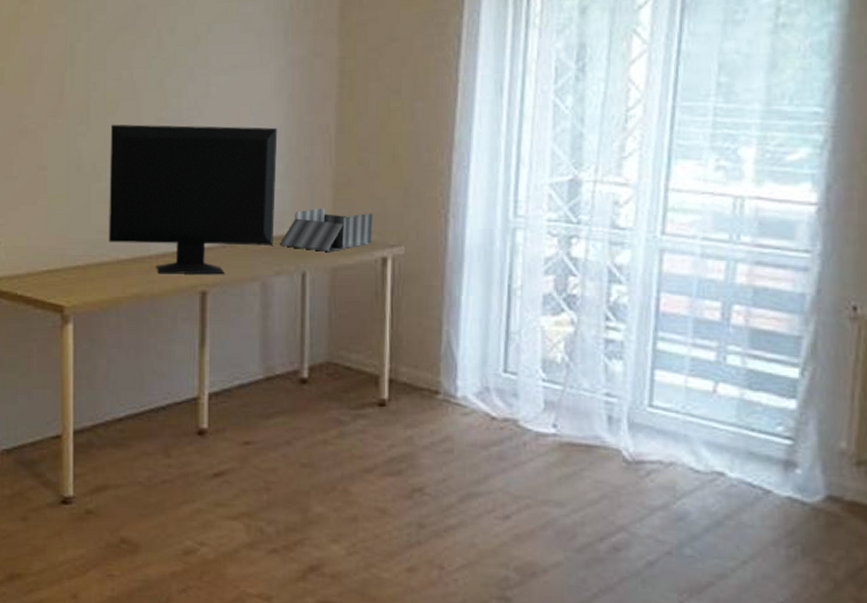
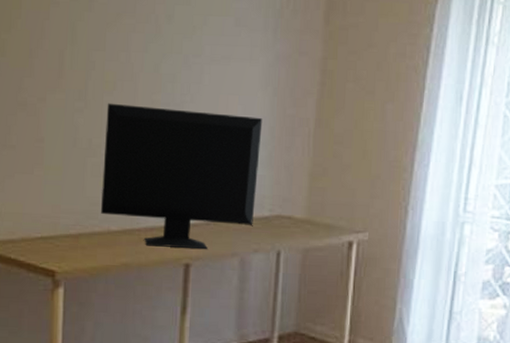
desk organizer: present [279,208,373,252] -> none [258,194,343,234]

